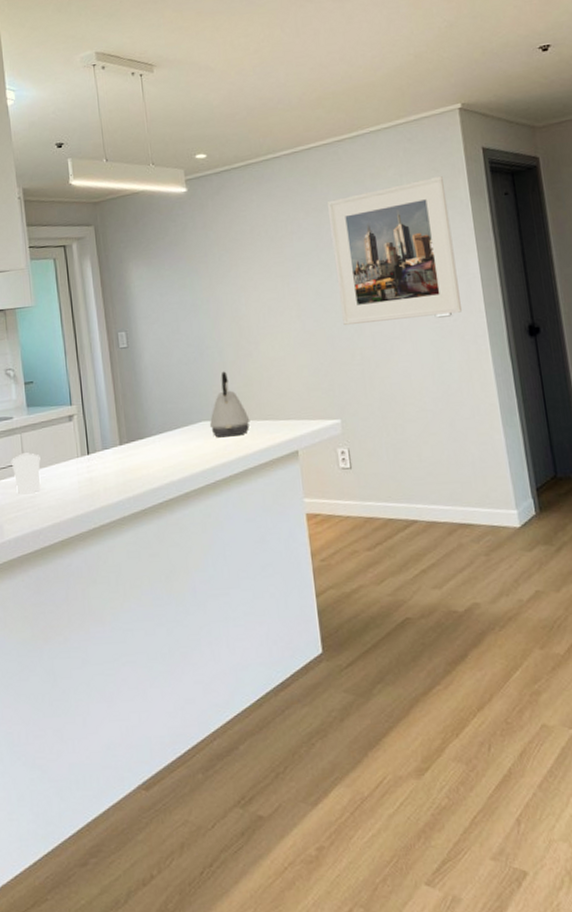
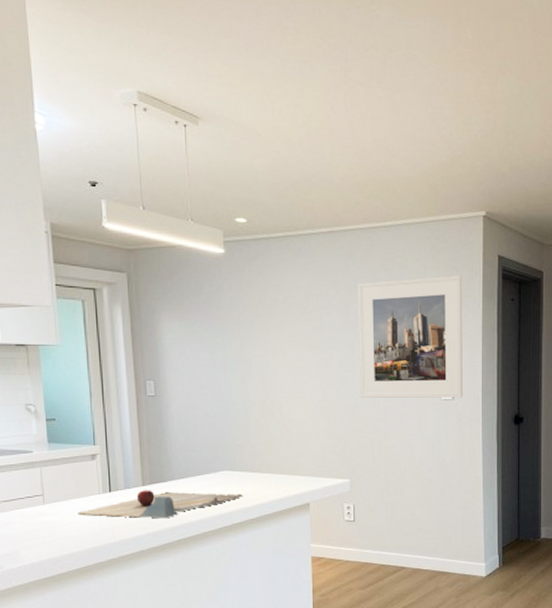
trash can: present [11,453,41,496] -> none [29,486,61,526]
cutting board: none [58,446,225,482] -> present [78,489,243,519]
kettle: present [209,371,250,438] -> none [230,427,268,486]

